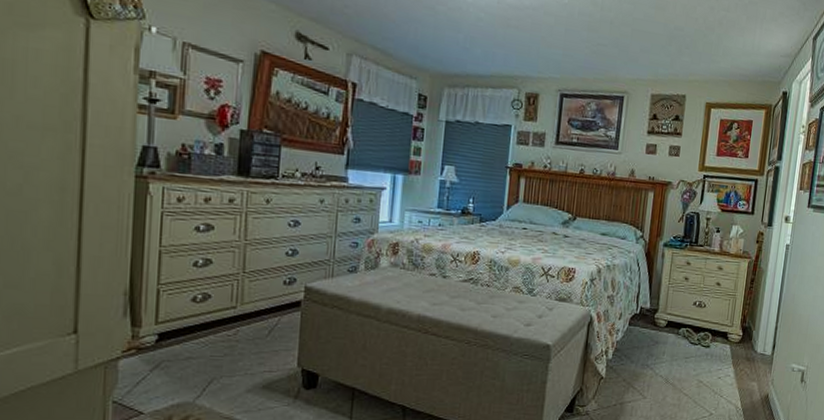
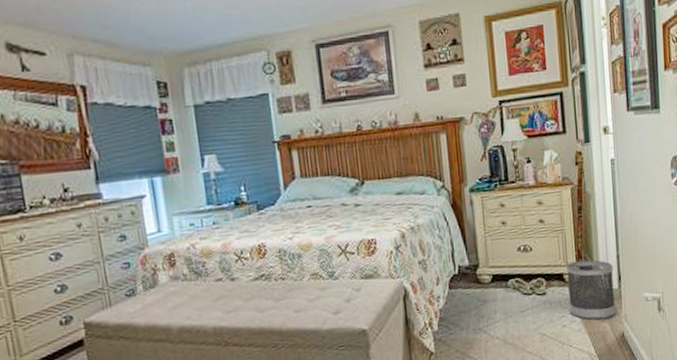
wastebasket: none [726,325,771,379] -> present [565,260,617,320]

